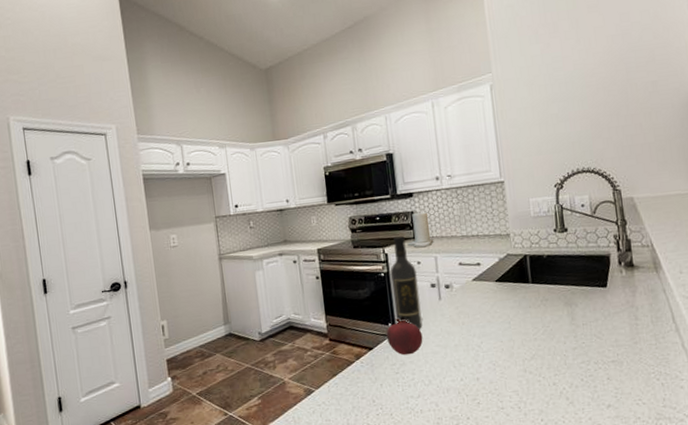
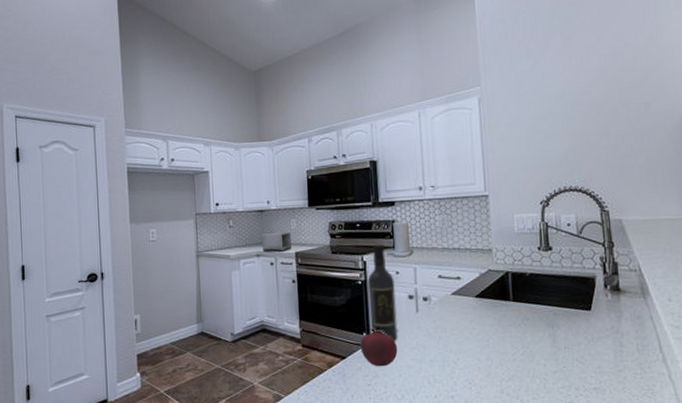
toaster: none [282,229,314,251] -> present [261,231,293,252]

